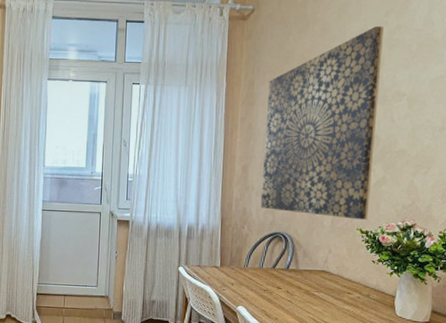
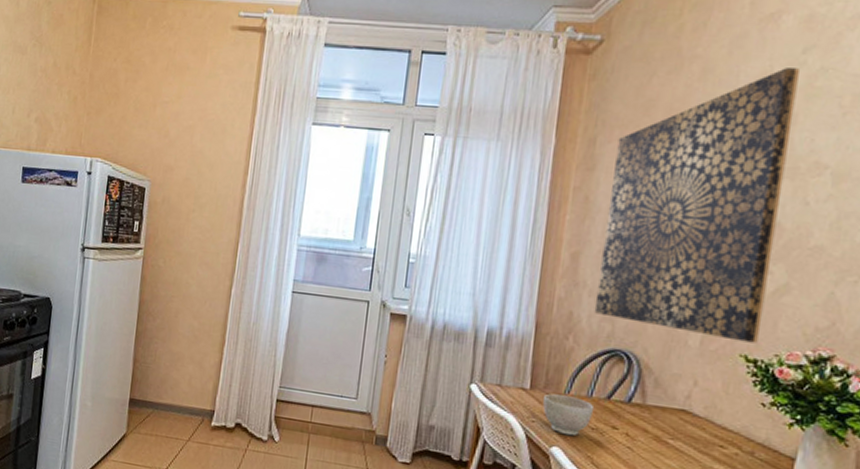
bowl: none [229,268,265,297] -> present [542,393,595,436]

